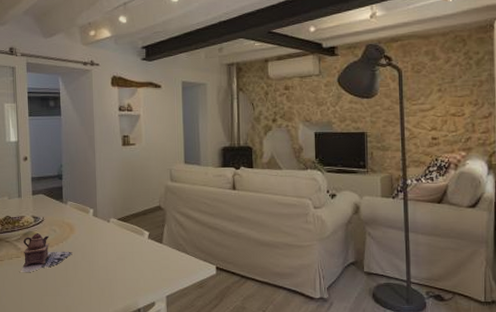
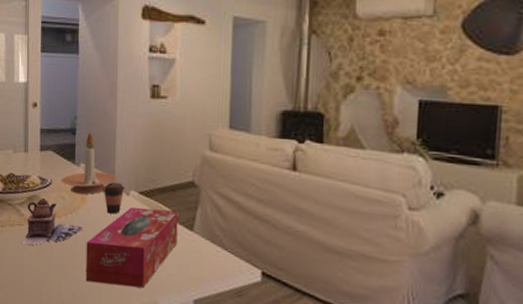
candle holder: none [52,176,99,226] -> present [61,132,118,195]
tissue box: none [76,230,151,295] -> present [85,207,178,288]
coffee cup: none [88,214,106,238] -> present [103,182,125,214]

